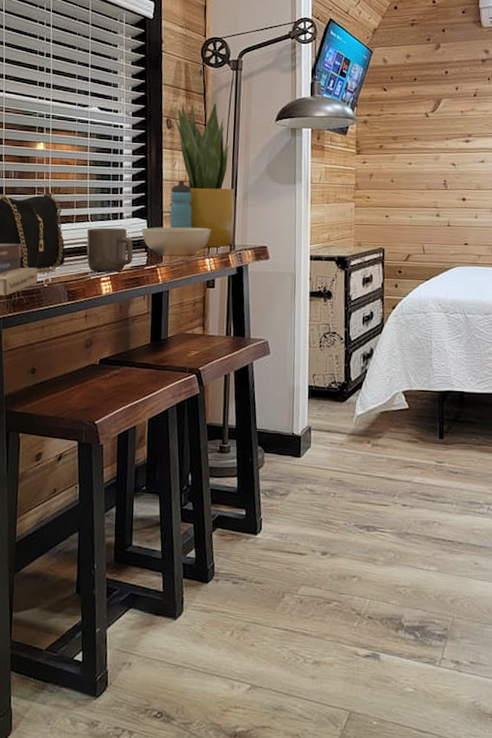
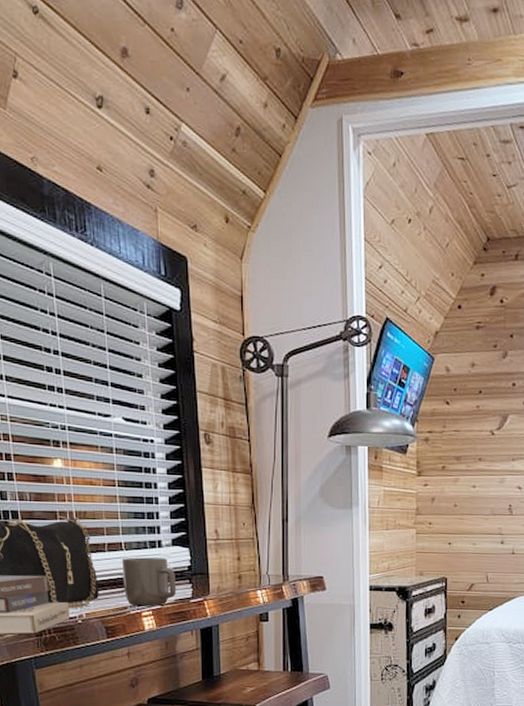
bowl: present [141,227,212,257] -> none [184,556,262,588]
planter: present [169,102,235,248] -> none [207,413,286,578]
water bottle: present [170,181,193,229] -> none [214,504,240,558]

